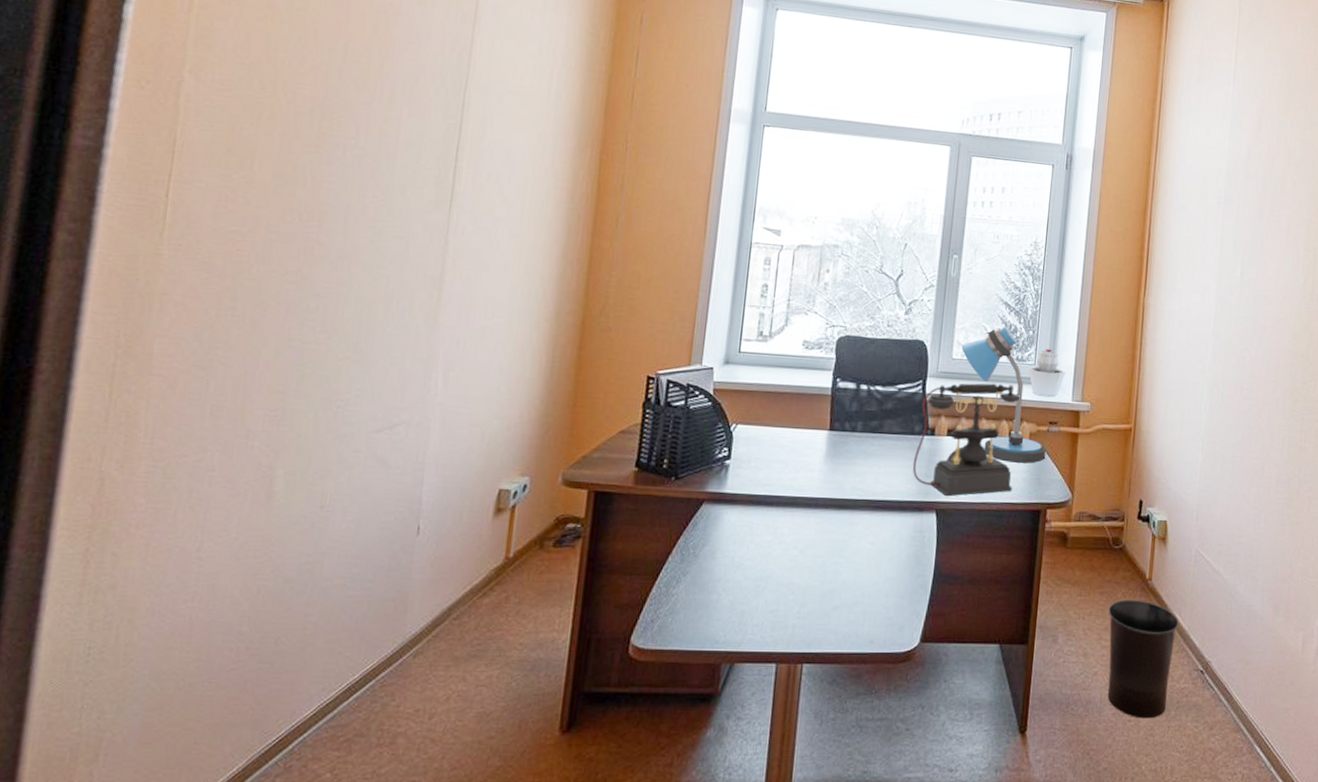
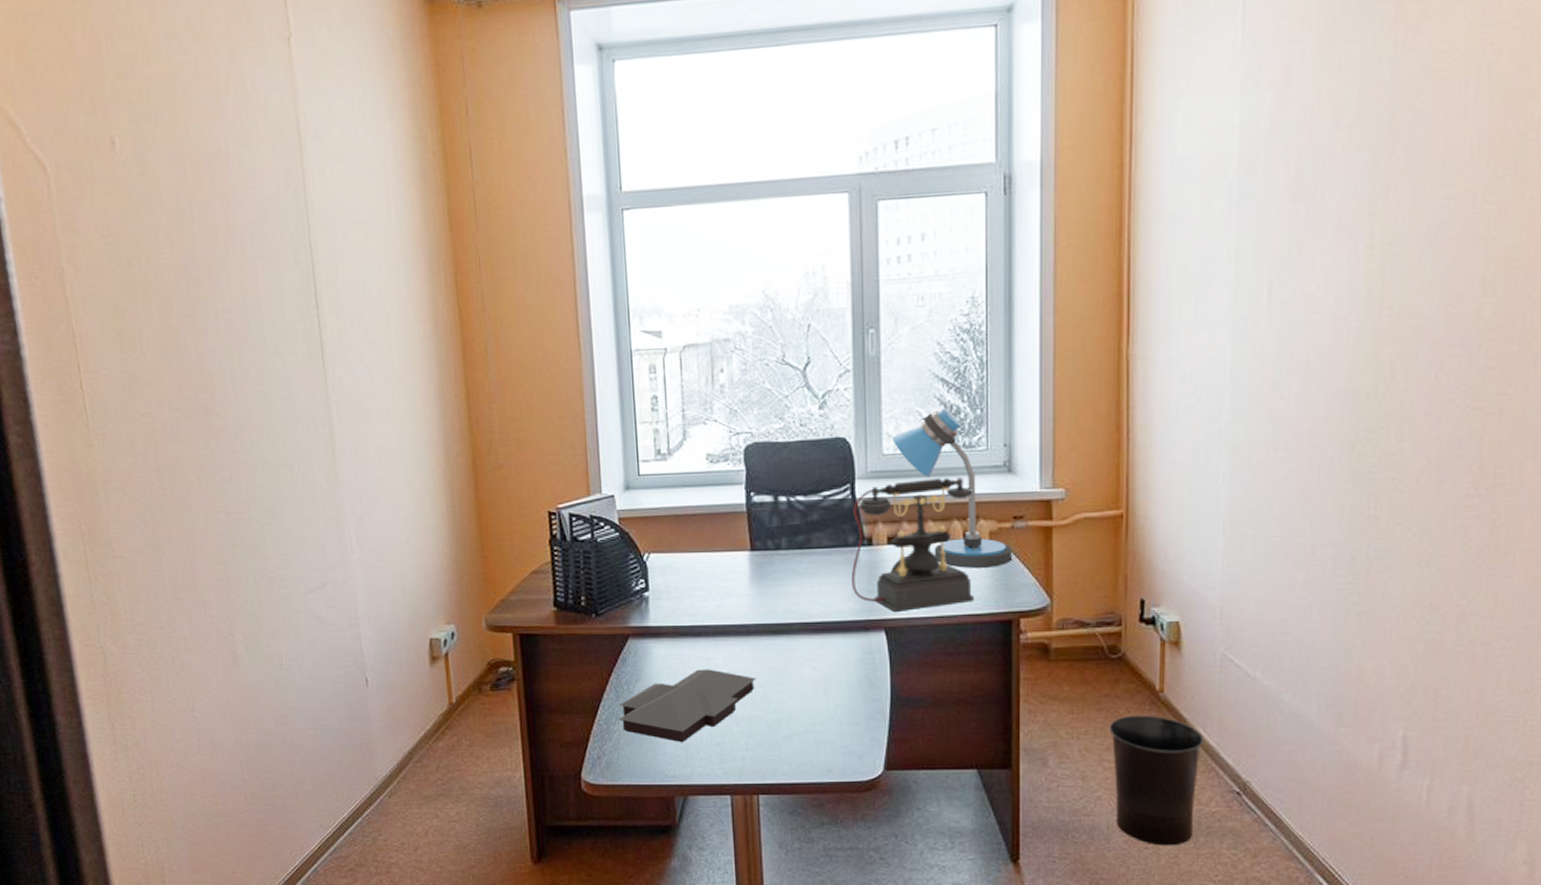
papers: none [679,537,817,608] -> present [619,669,756,742]
potted cactus: present [1028,349,1066,398] -> none [980,428,1029,488]

